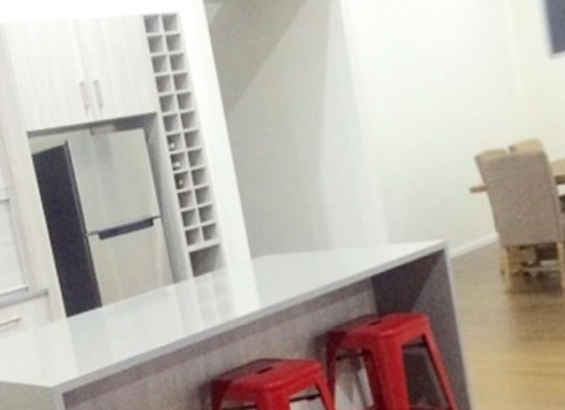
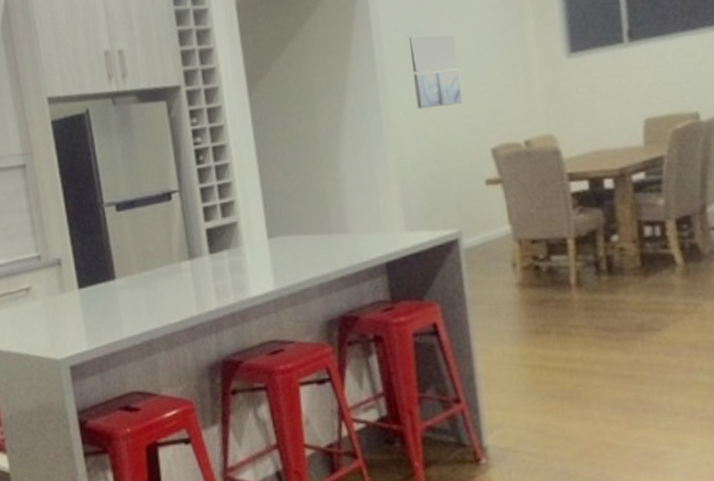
wall art: none [385,42,443,121] -> present [408,33,463,110]

